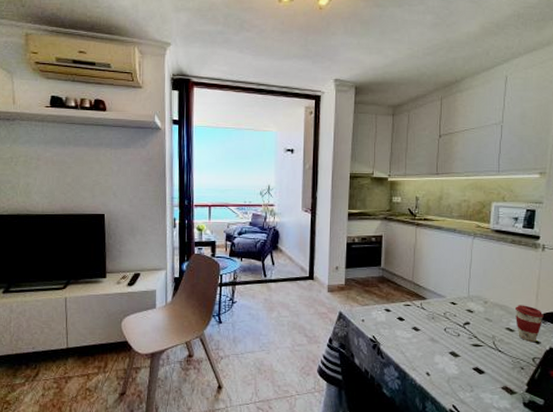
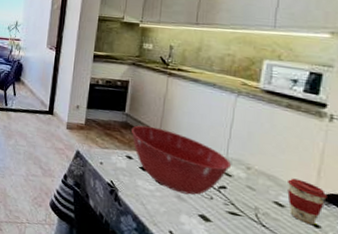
mixing bowl: none [388,277,473,336] -> present [132,125,232,195]

